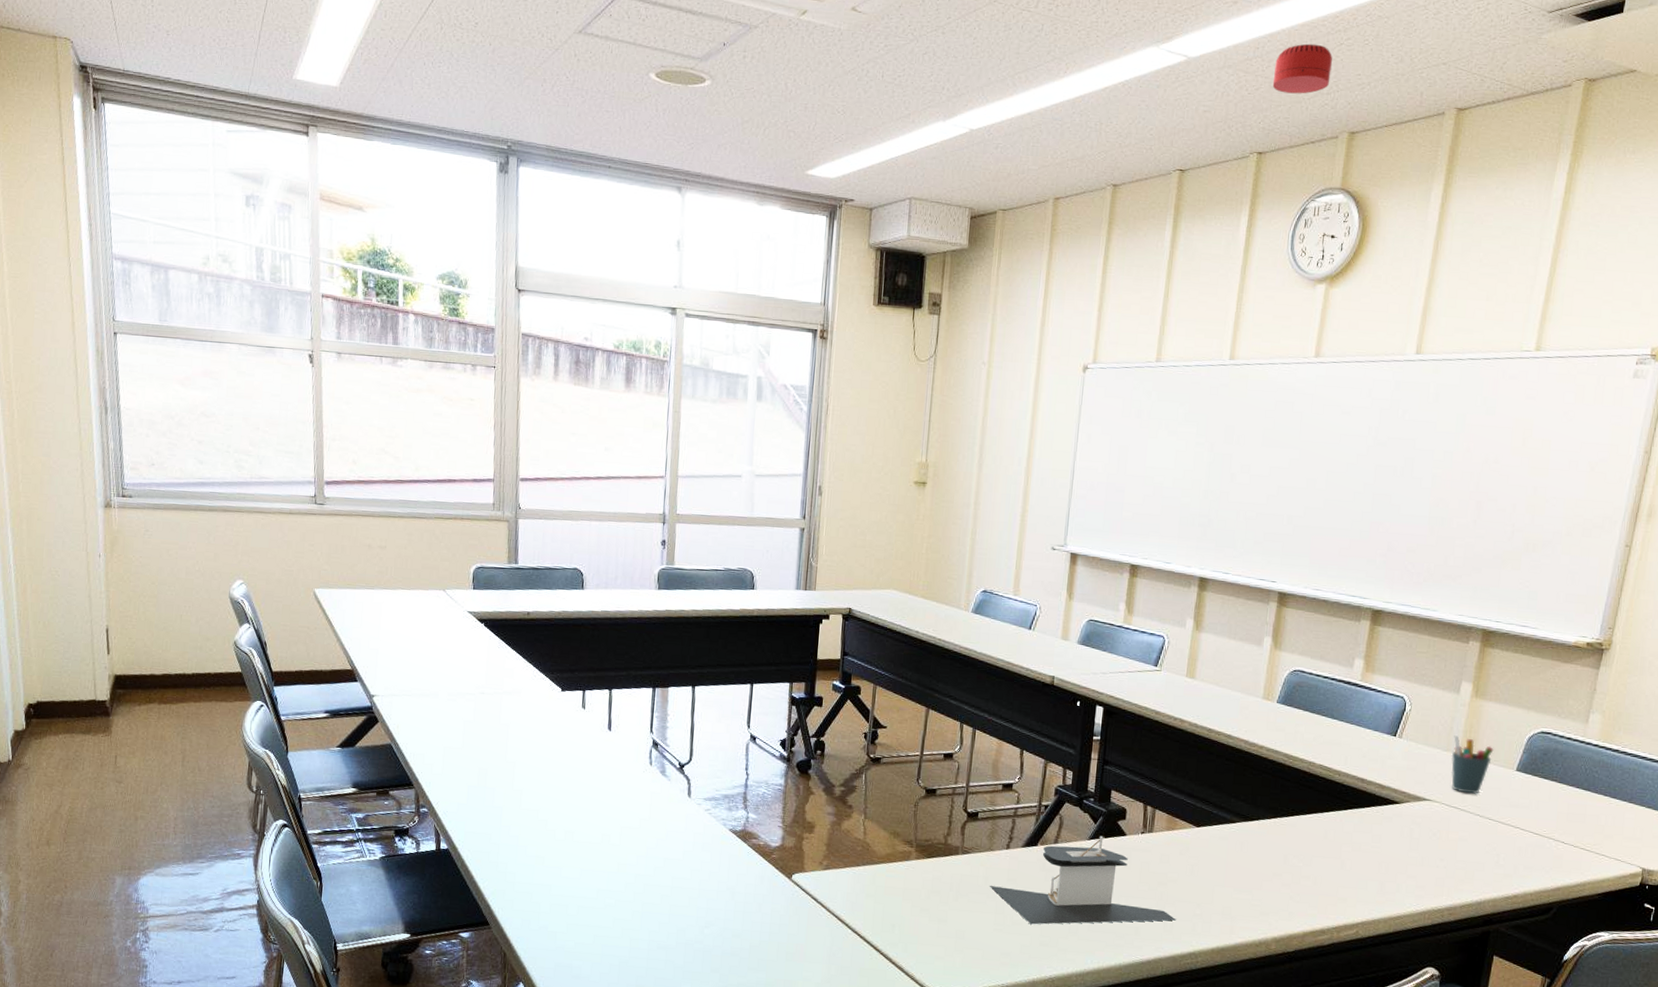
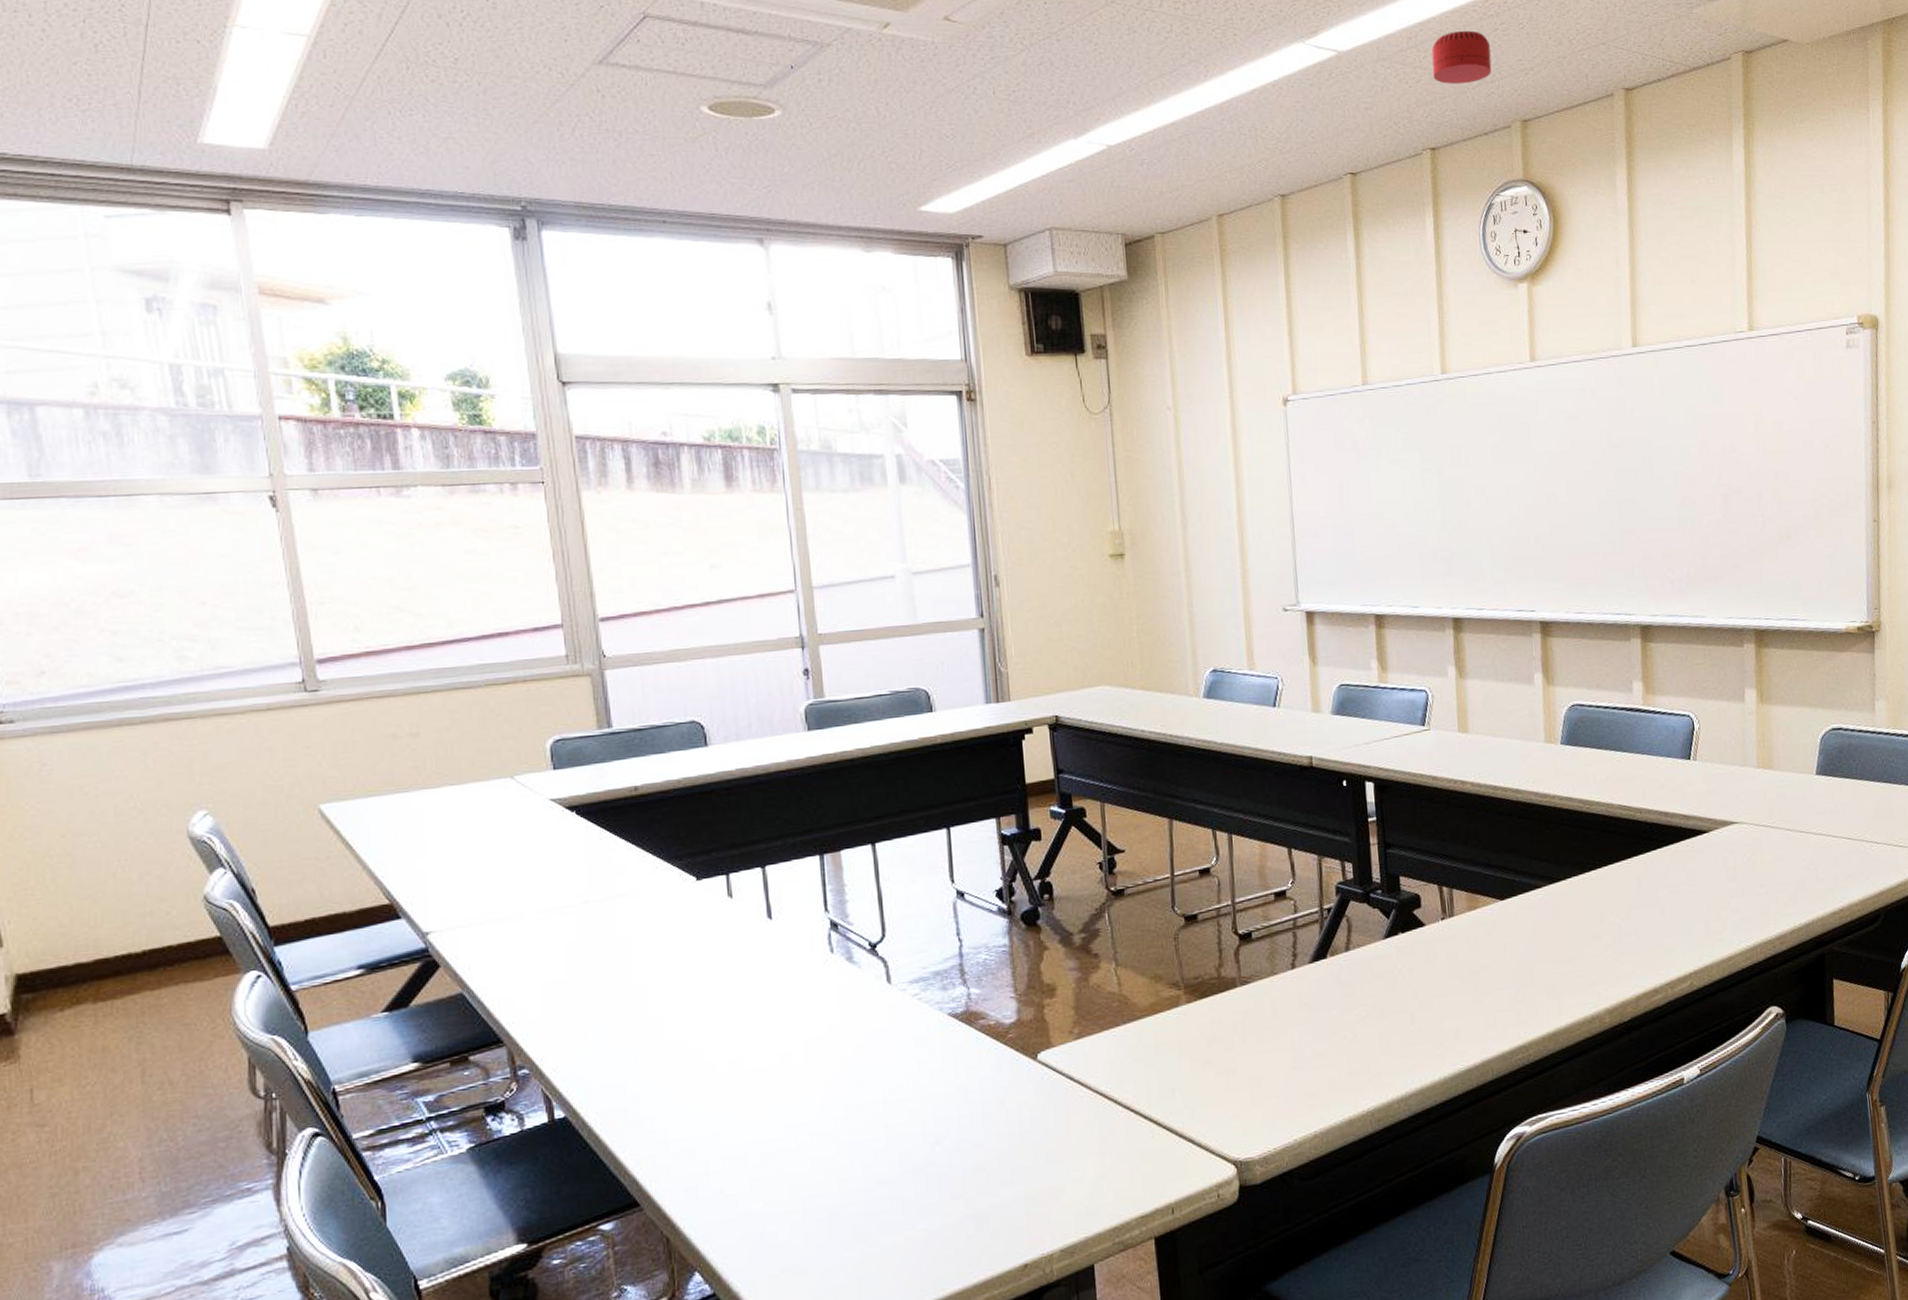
architectural model: present [990,836,1176,925] -> none [1280,931,1498,1053]
pen holder: present [1451,735,1494,794] -> none [1748,747,1790,808]

